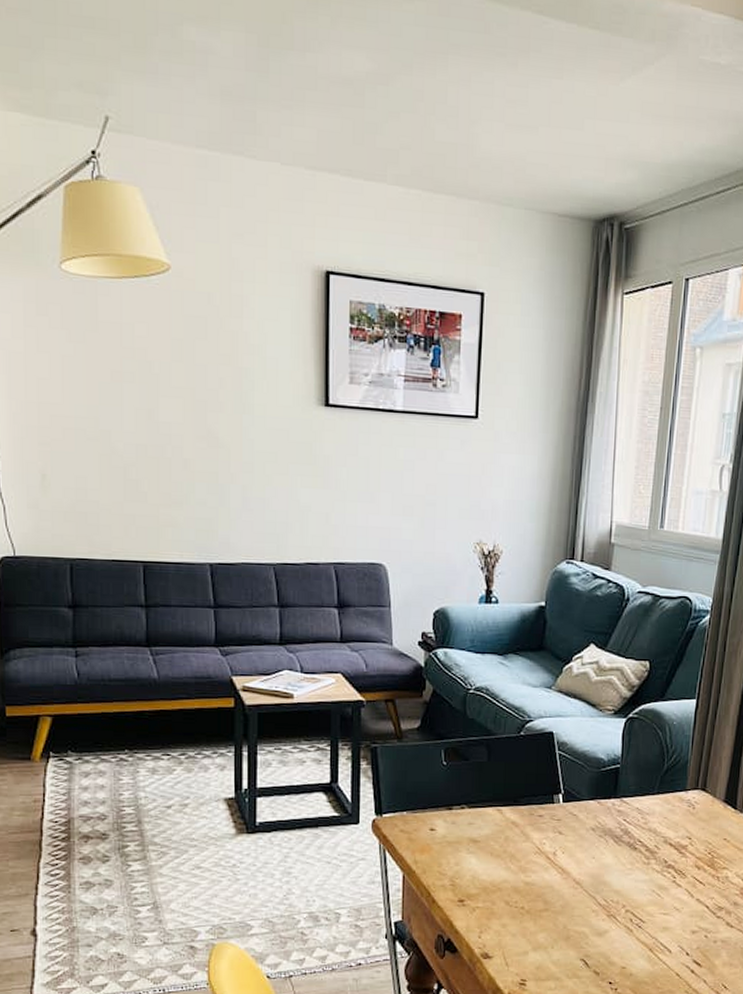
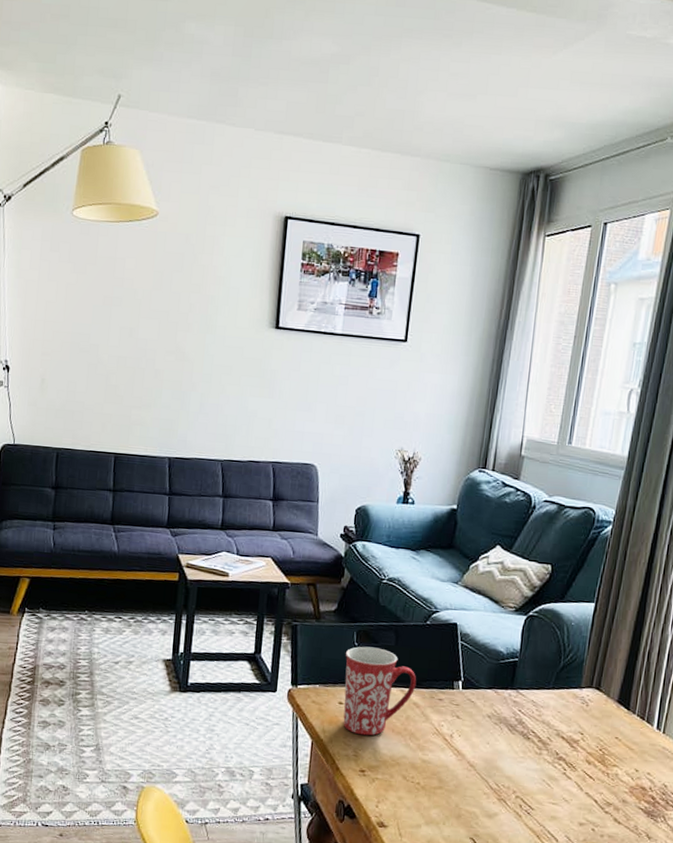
mug: none [433,765,514,862] -> present [343,646,417,736]

